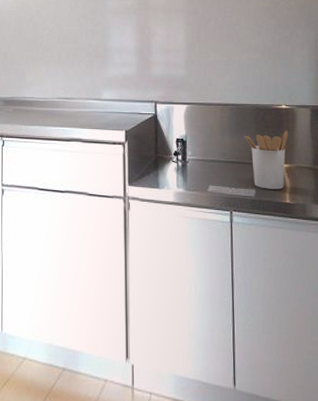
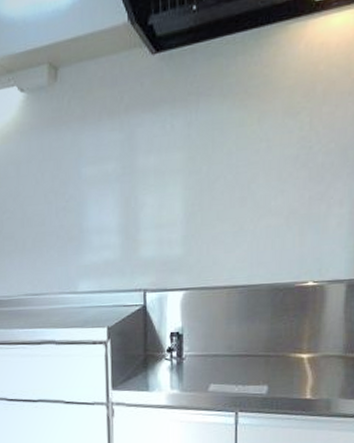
utensil holder: present [245,131,288,190] -> none [257,313,314,385]

